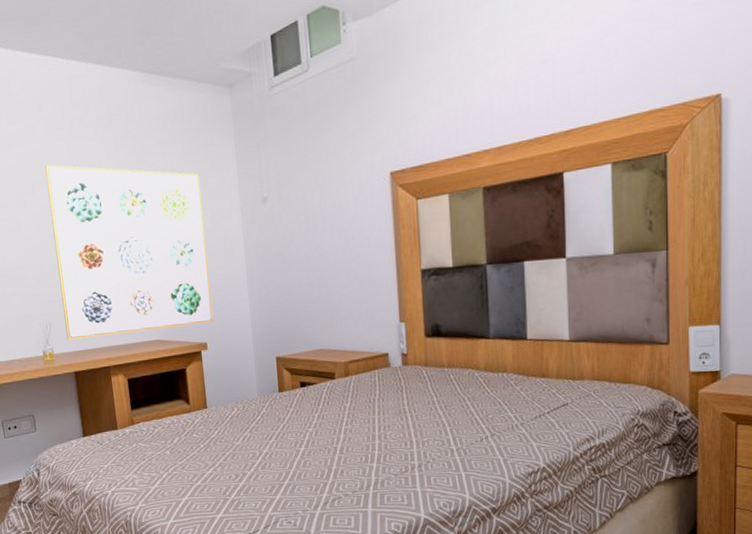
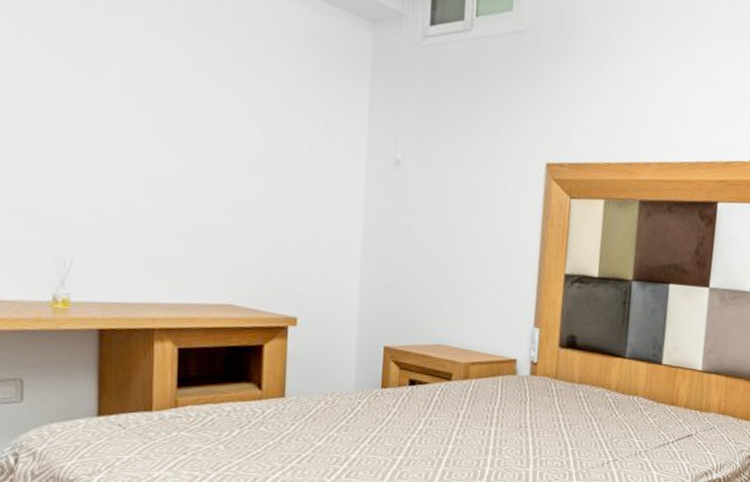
wall art: present [45,164,214,340] -> none [95,52,318,294]

